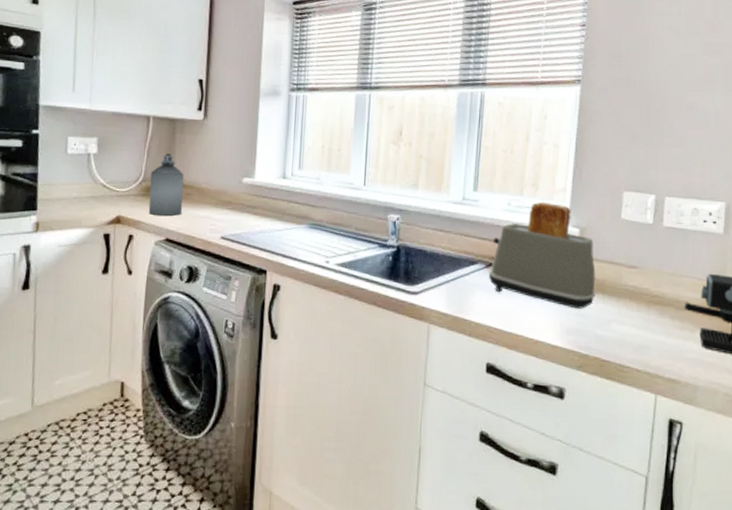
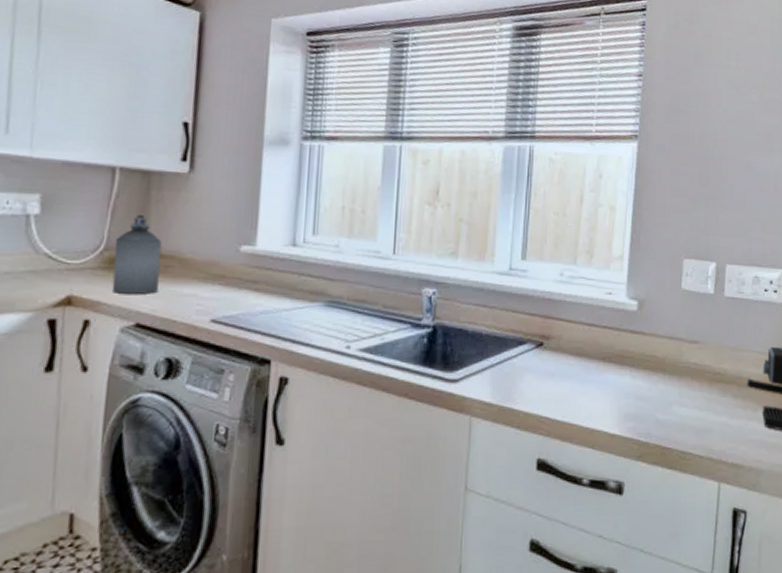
toaster: present [488,201,596,309] -> none [538,271,655,391]

